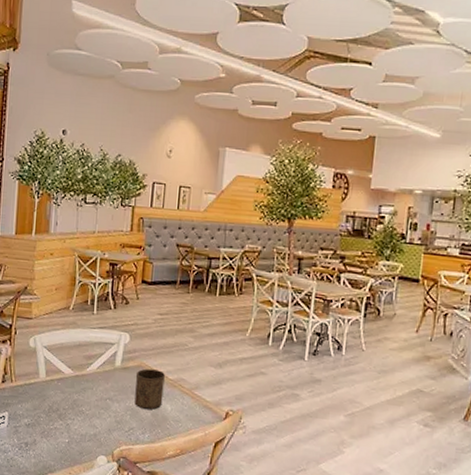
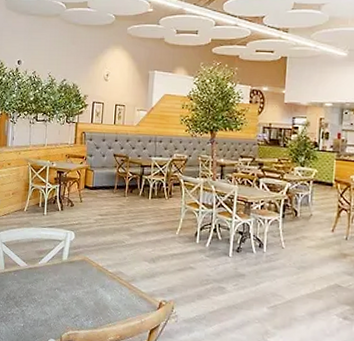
cup: present [134,368,165,410] -> none [79,263,105,300]

